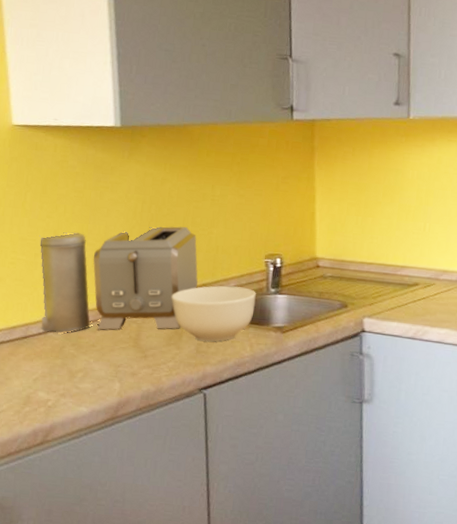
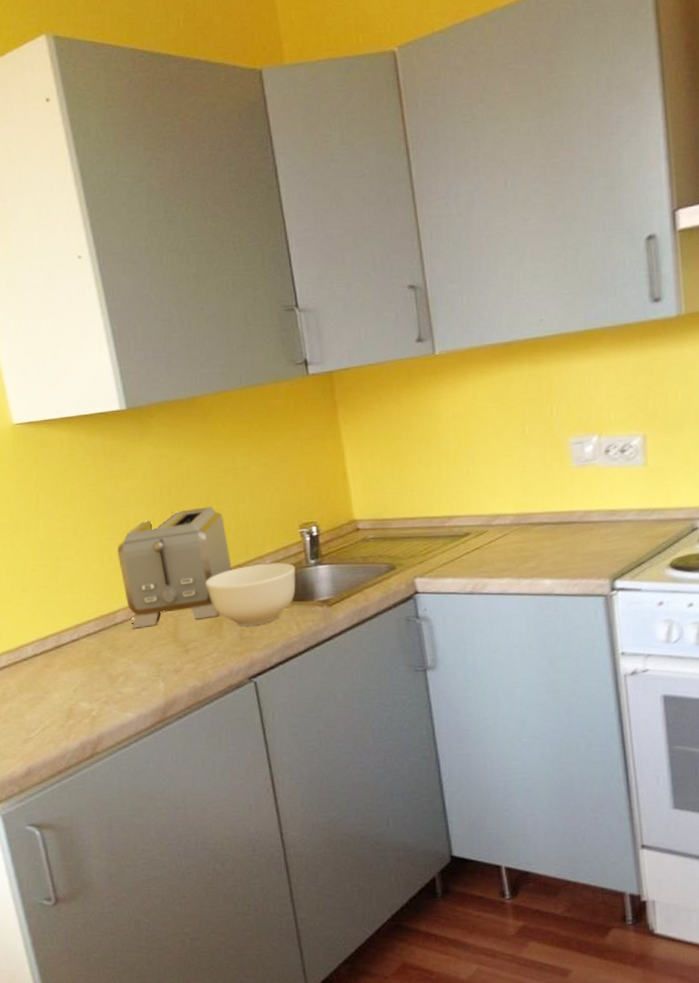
canister: present [39,232,91,333] -> none [58,528,125,638]

